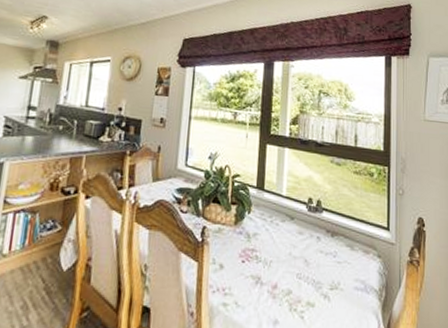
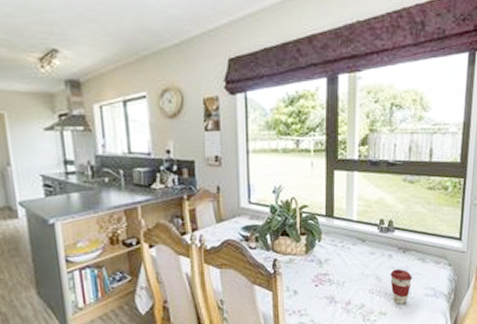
coffee cup: none [318,253,341,296] -> present [390,268,412,305]

